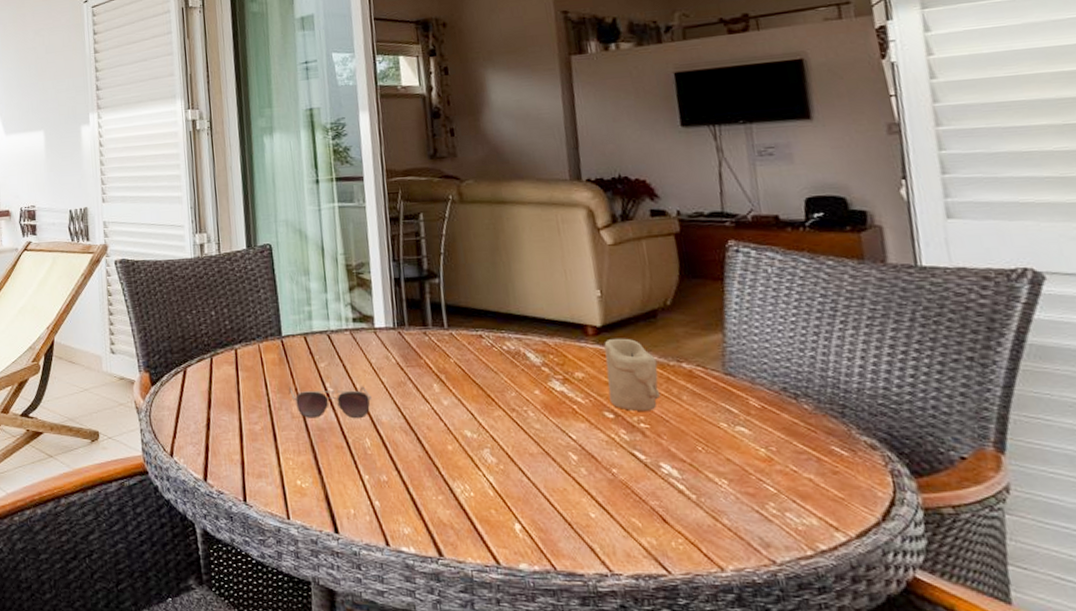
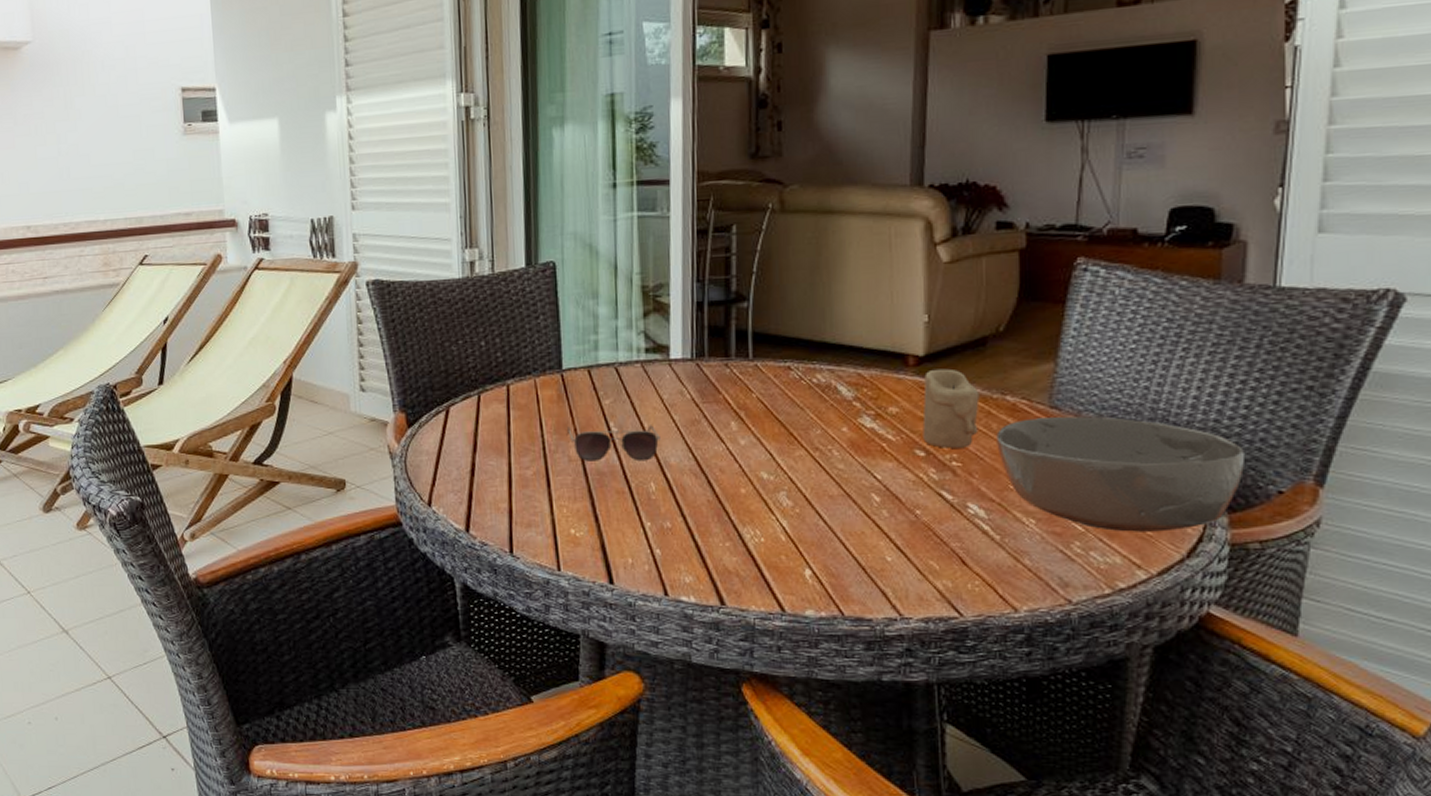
bowl: none [678,382,923,495] -> present [996,416,1246,532]

